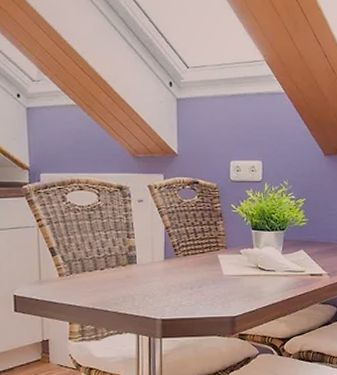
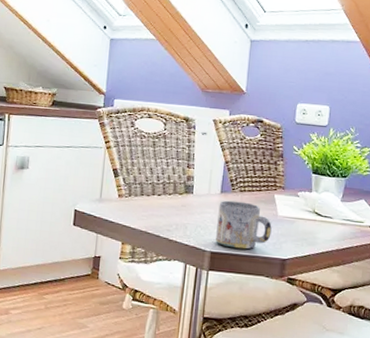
mug: none [164,266,219,313] -> present [216,200,272,249]

